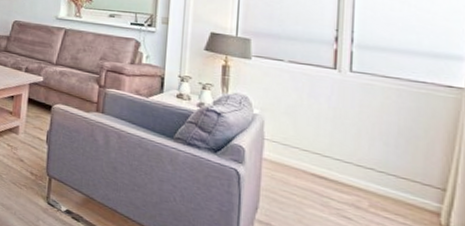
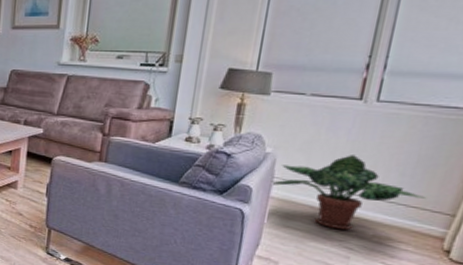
potted plant: none [263,121,413,199] -> present [272,155,425,231]

